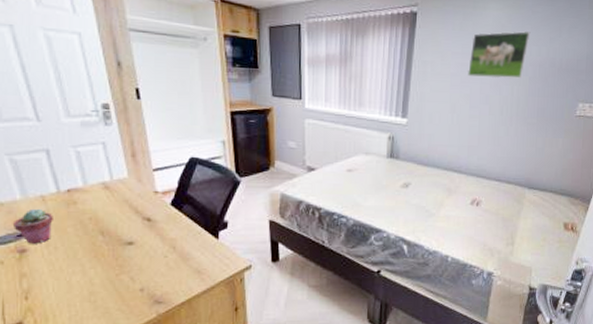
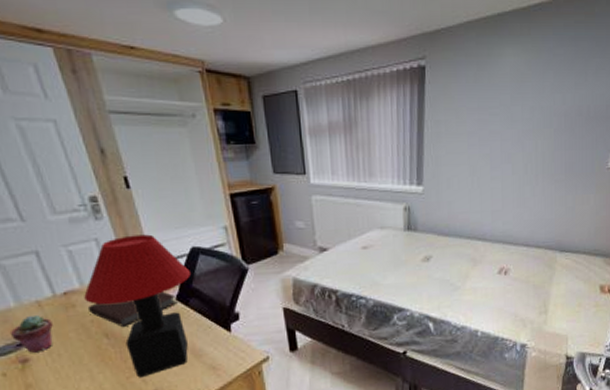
table lamp: none [86,142,187,276] -> present [84,234,190,378]
notebook: none [87,195,173,227] -> present [87,291,179,328]
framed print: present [468,30,531,79] -> none [486,77,553,134]

